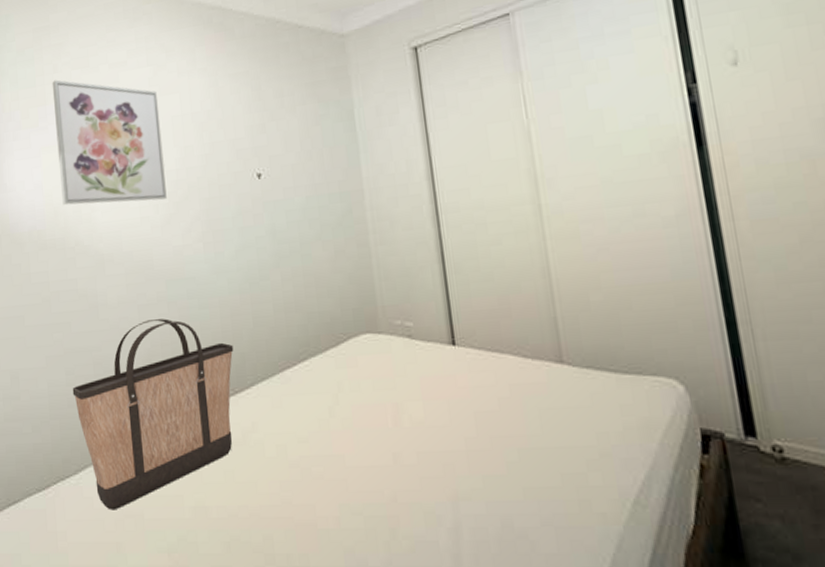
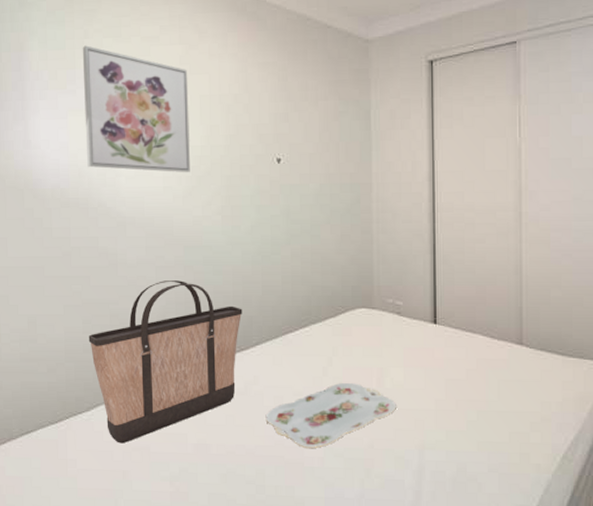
serving tray: none [268,424,419,505] -> present [265,383,396,448]

